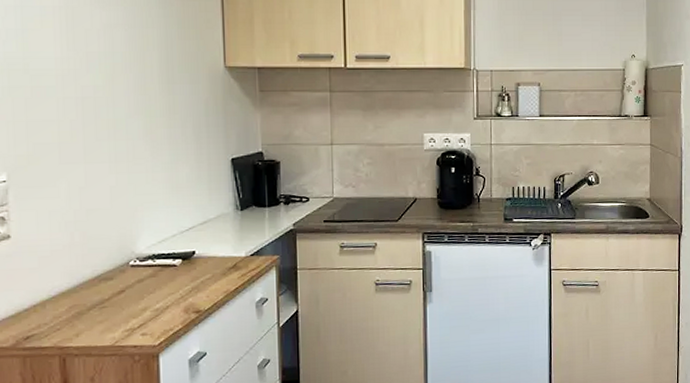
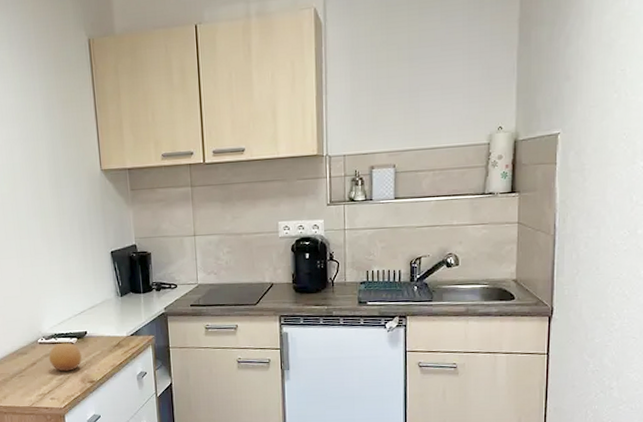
fruit: none [142,264,188,300] -> present [48,342,83,372]

